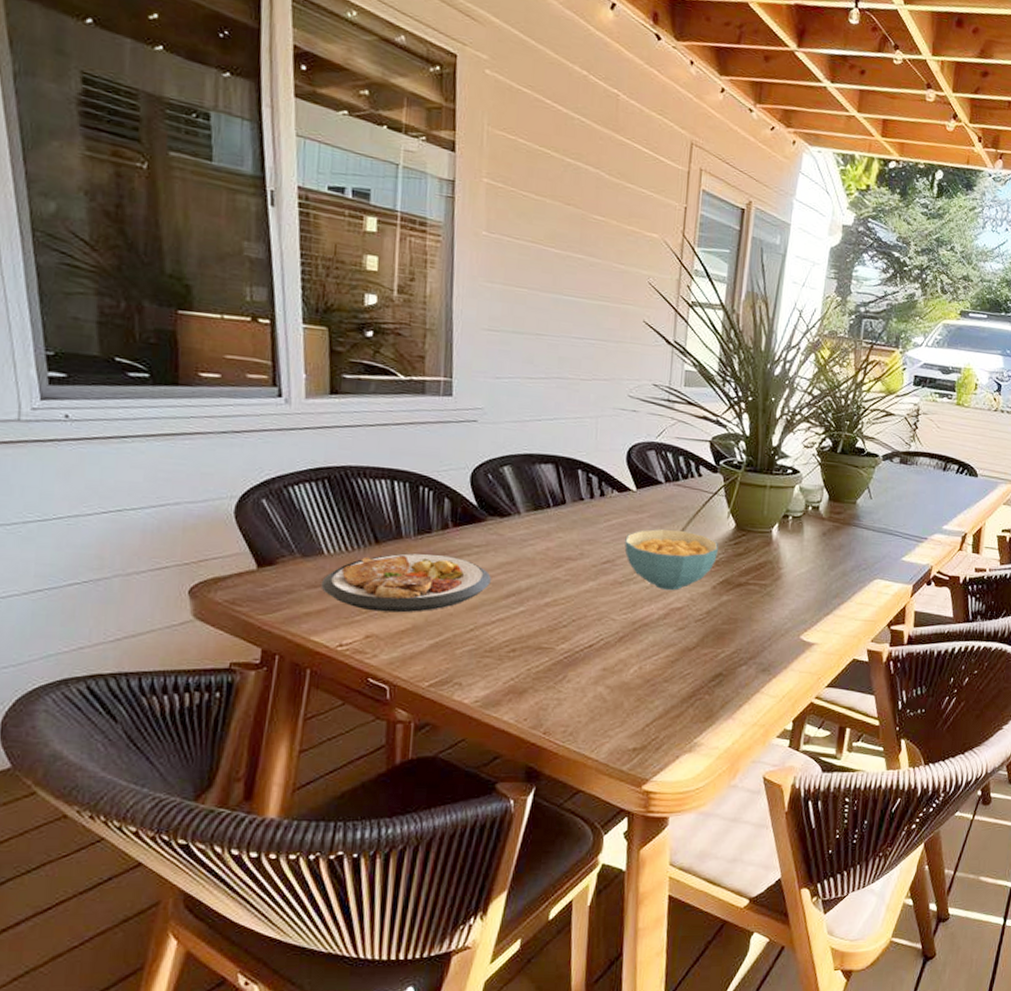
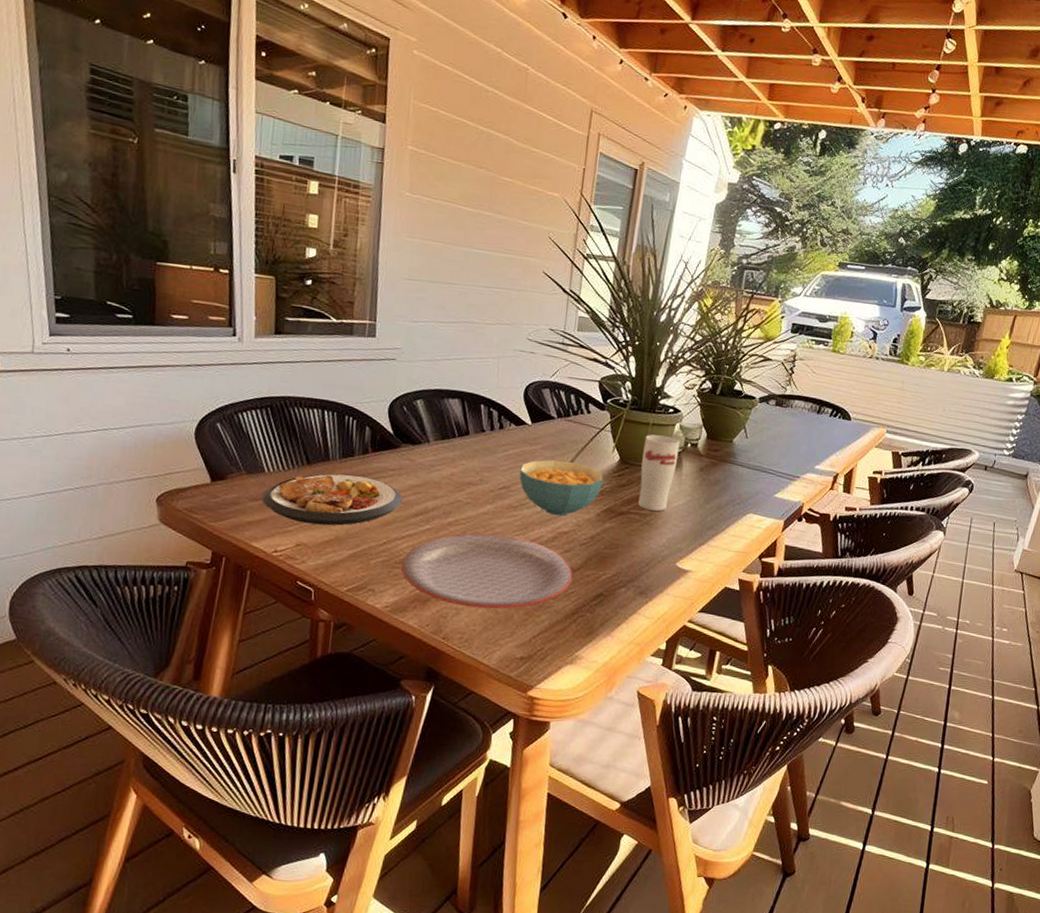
plate: none [492,613,688,697] -> present [401,533,573,609]
cup: none [757,497,800,581] -> present [638,434,680,511]

